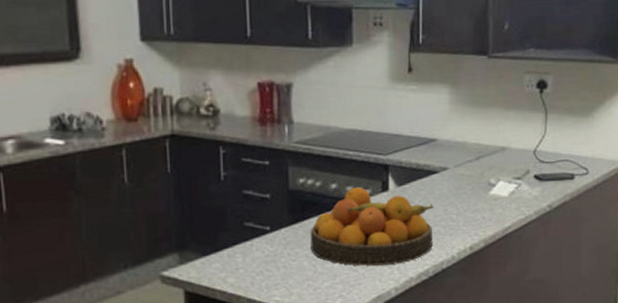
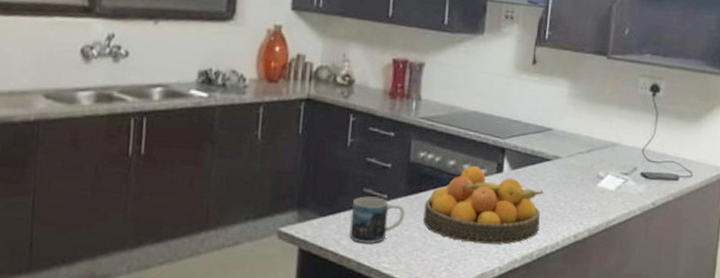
mug: none [234,230,291,278] -> present [349,196,405,243]

